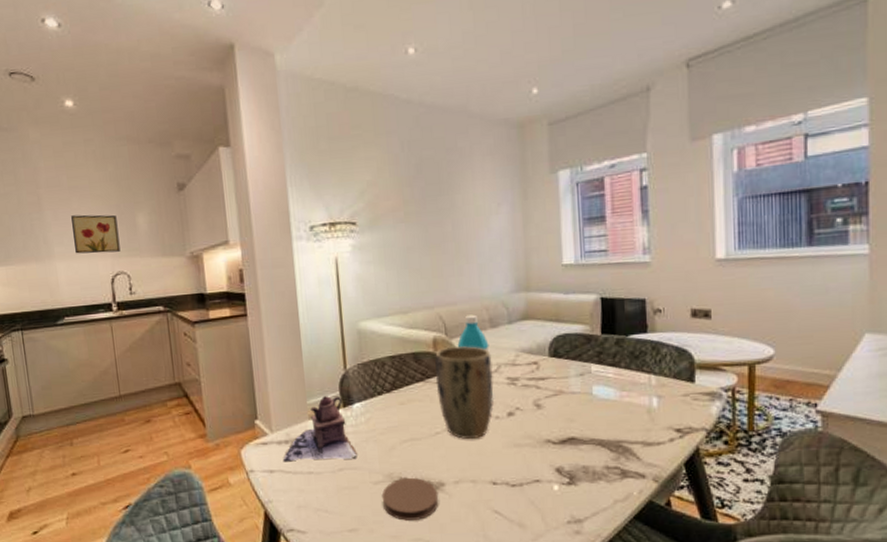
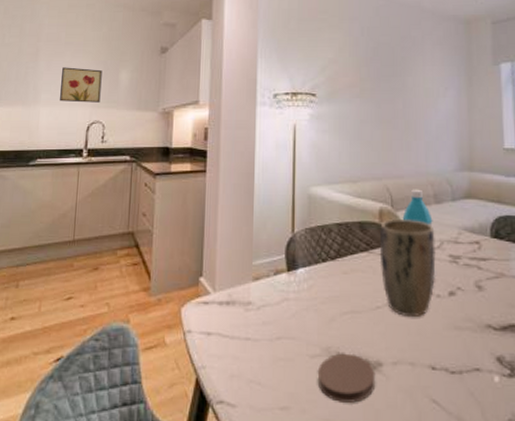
teapot: present [282,395,357,462] -> none [221,258,296,327]

